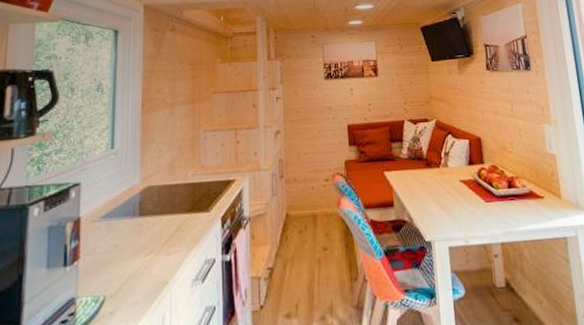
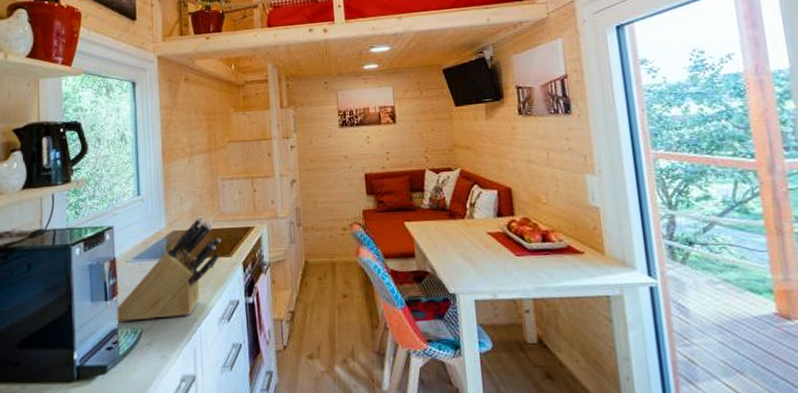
knife block: none [75,170,199,290] -> present [115,217,221,321]

